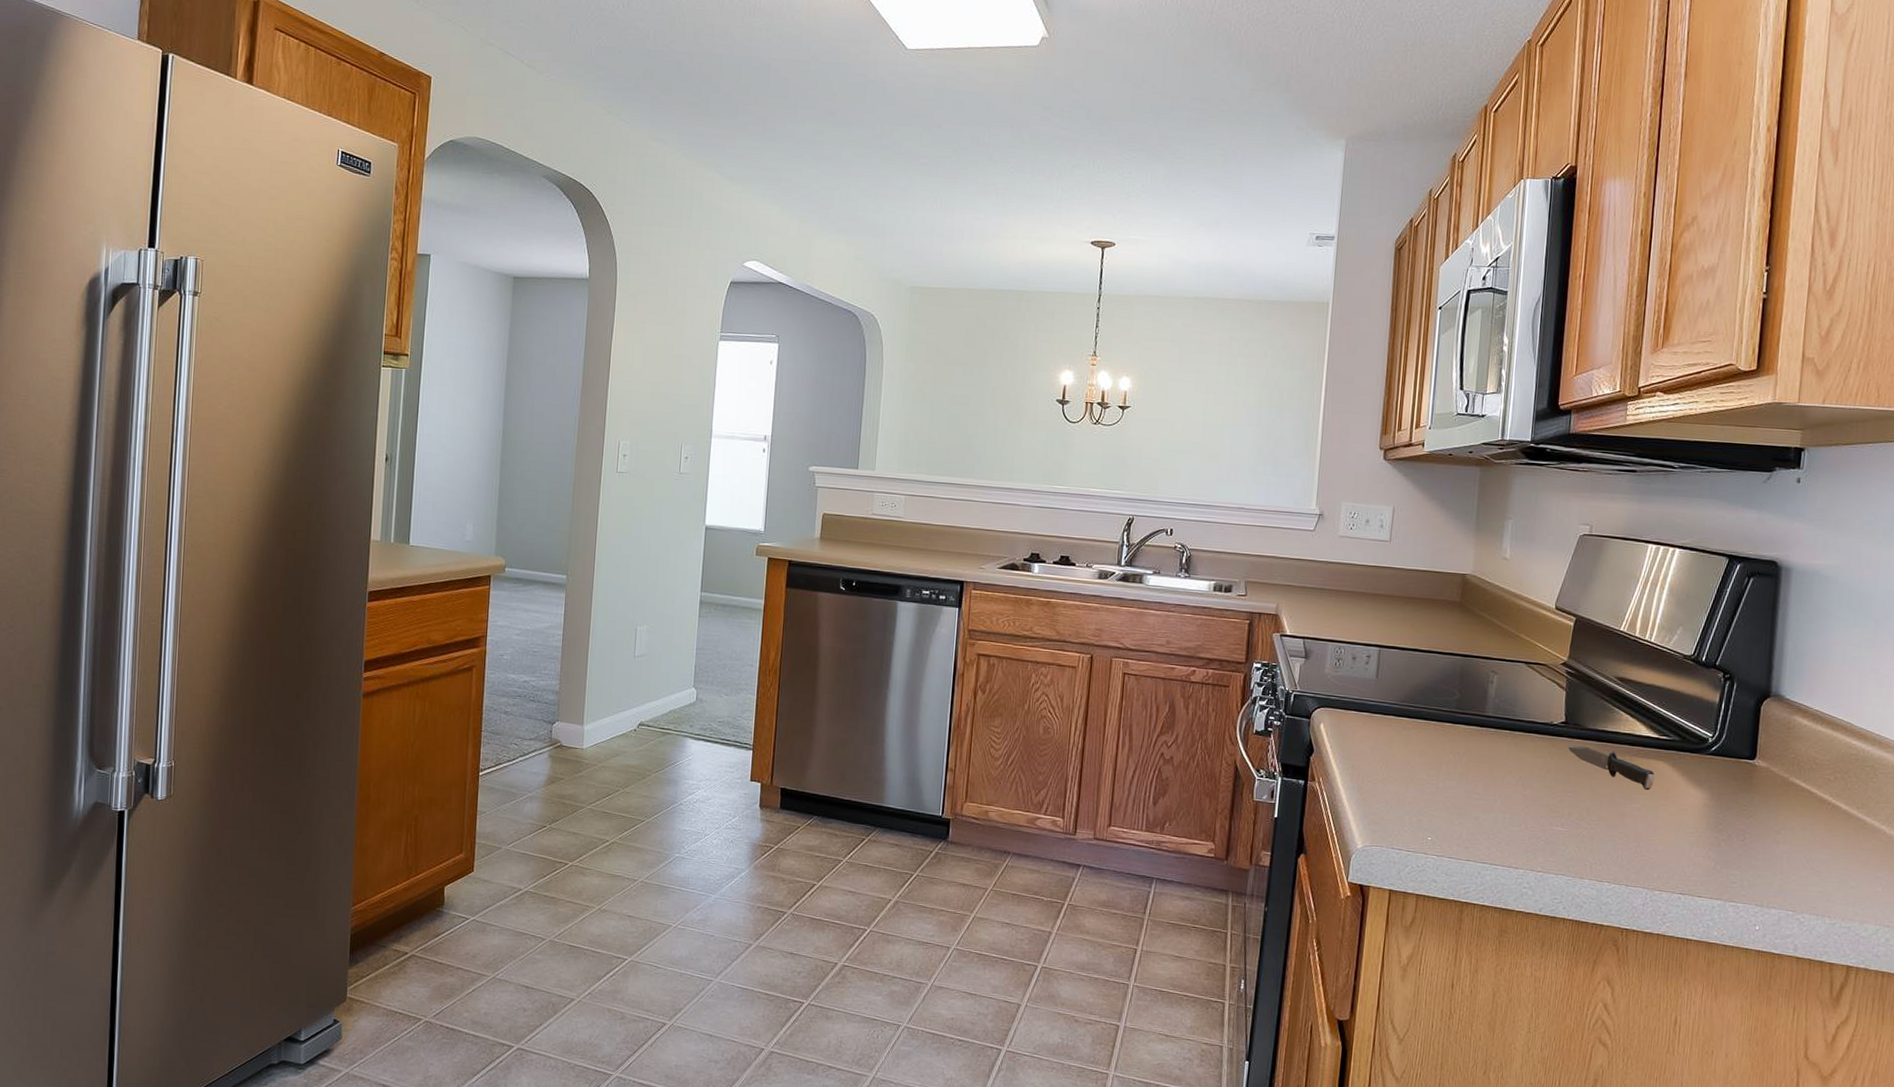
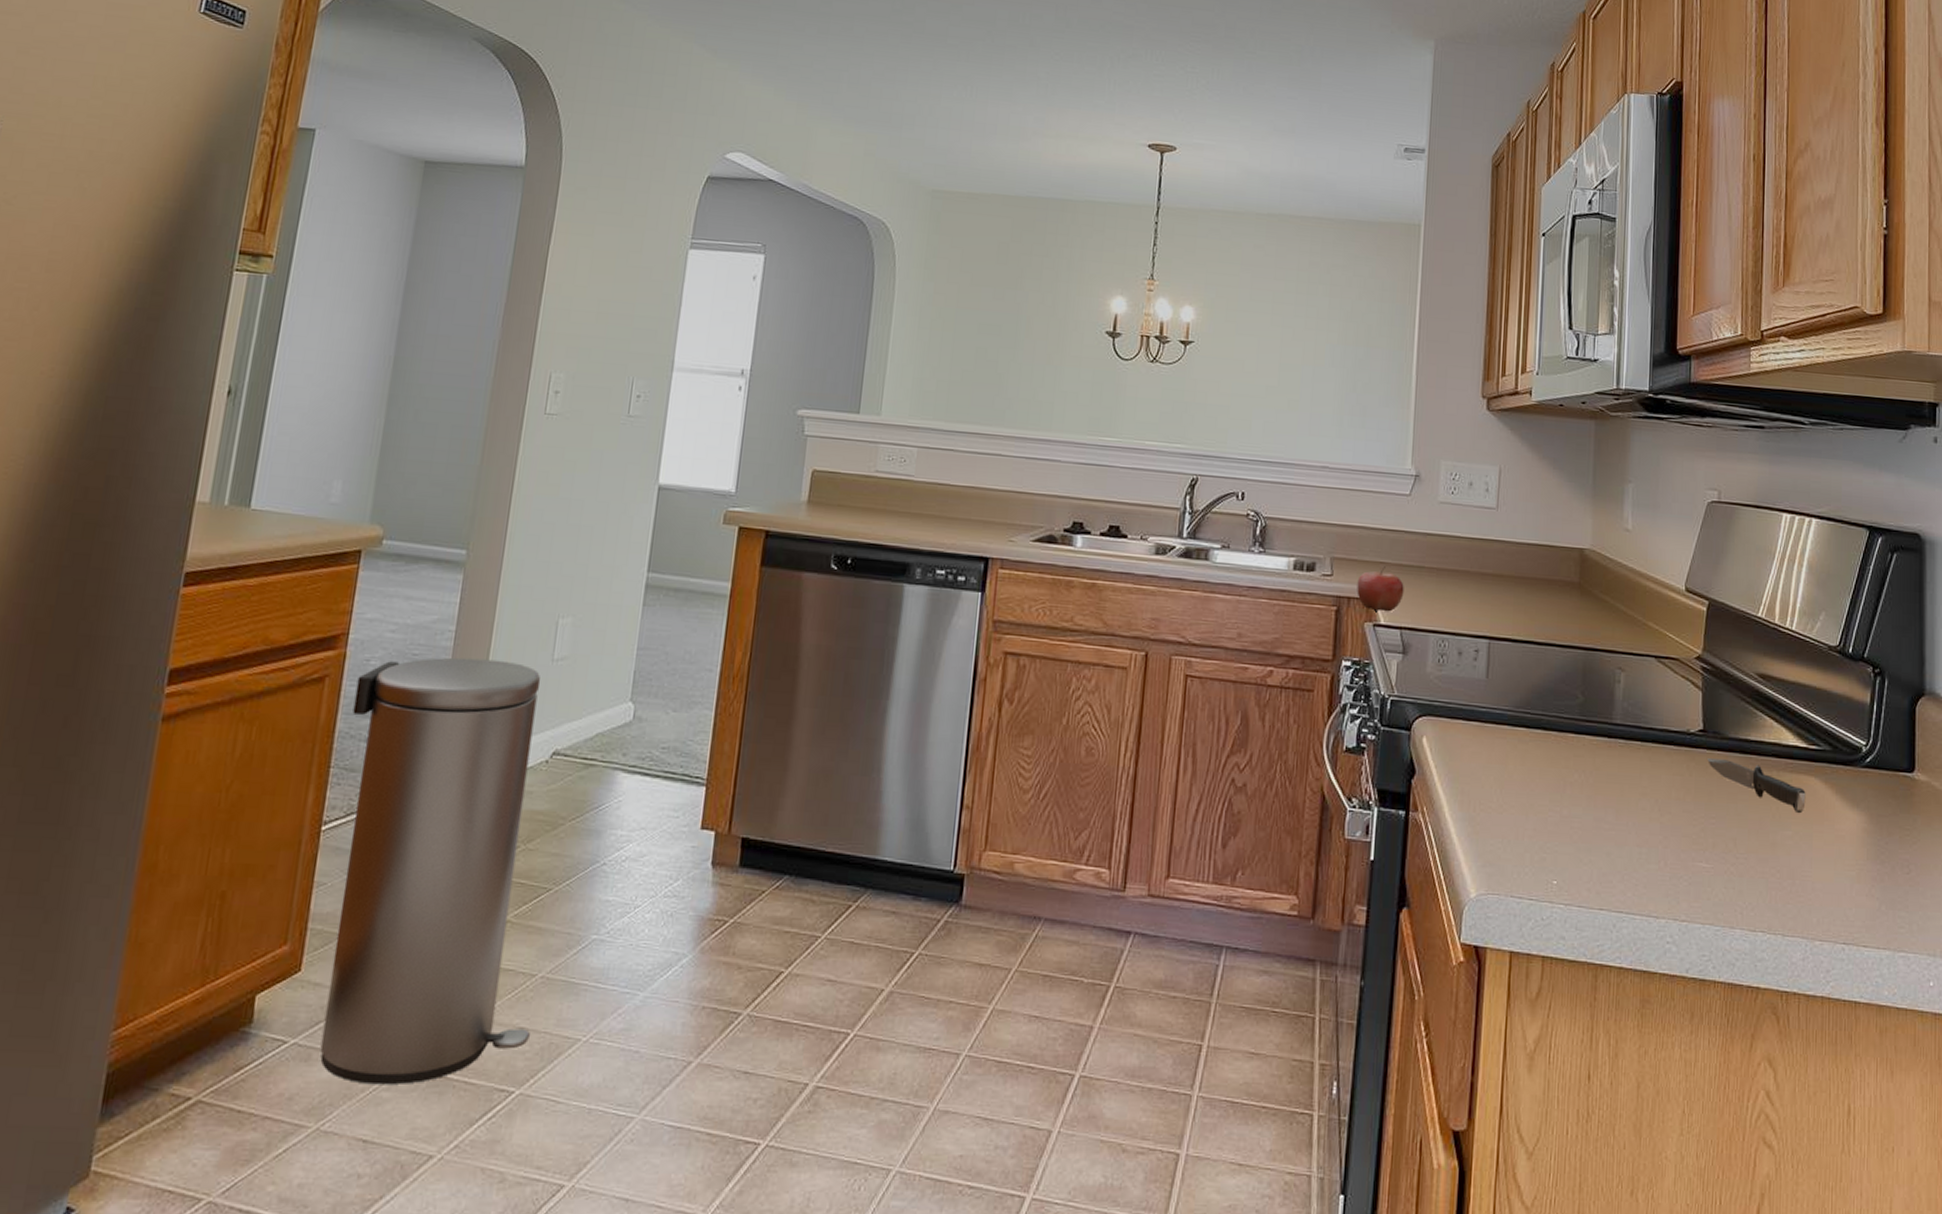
pedal bin: none [491,654,635,951] -> present [320,657,541,1085]
fruit: none [1267,587,1308,625] -> present [1357,565,1404,612]

